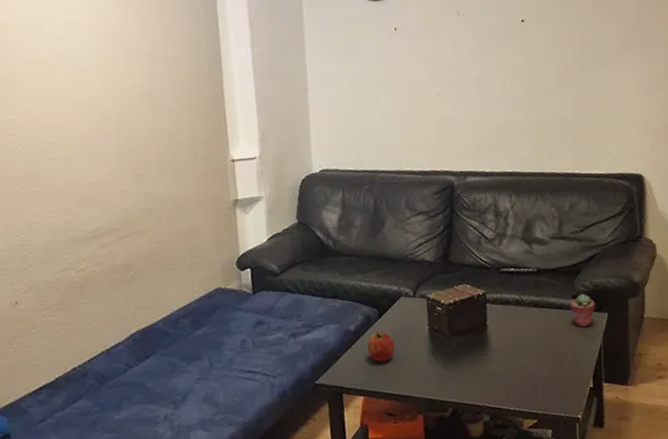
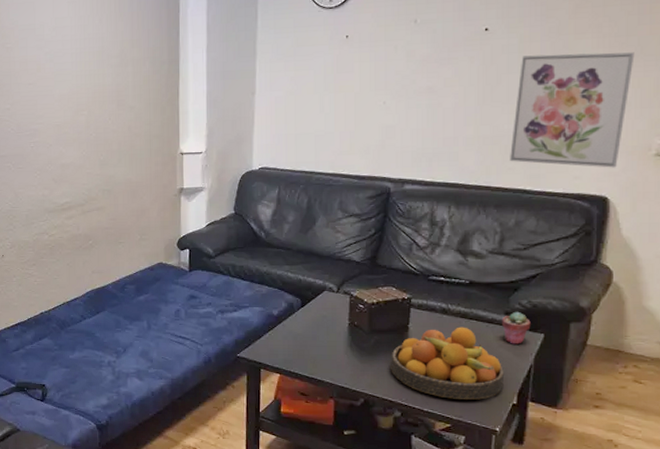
apple: present [367,331,396,363] -> none [287,319,314,347]
fruit bowl: none [473,316,580,393] -> present [390,327,505,400]
wall art: none [555,40,647,148] -> present [510,52,635,168]

